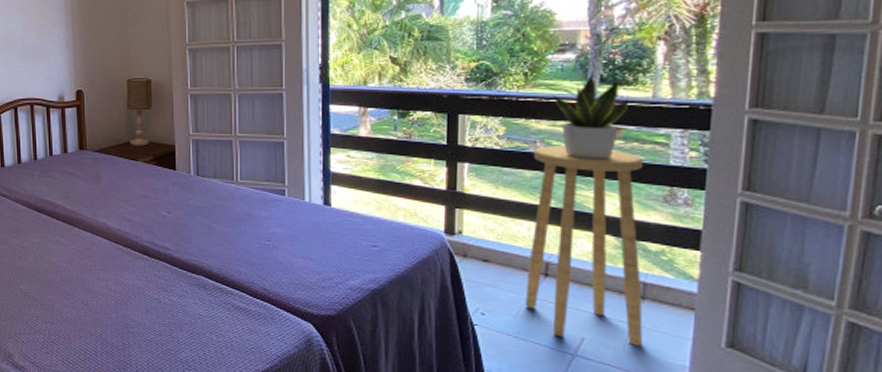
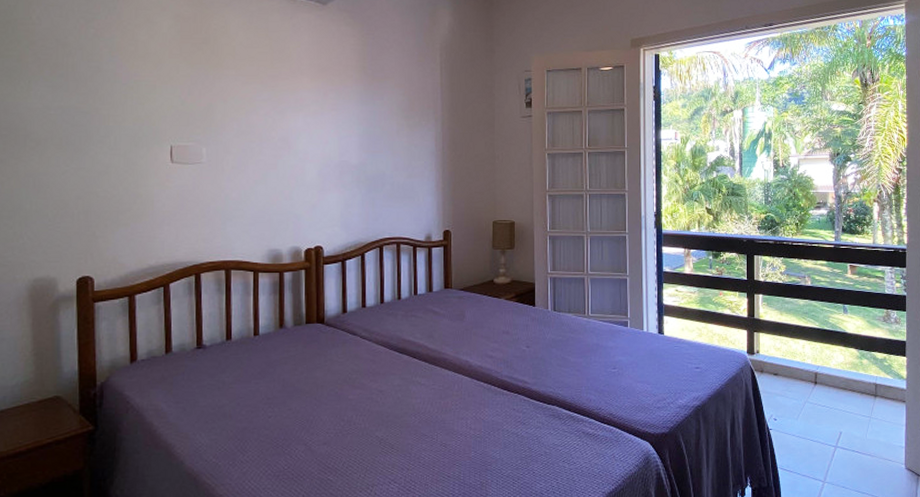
stool: present [525,146,644,346] -> none [803,280,877,434]
potted plant: present [551,72,630,159] -> none [813,224,860,290]

